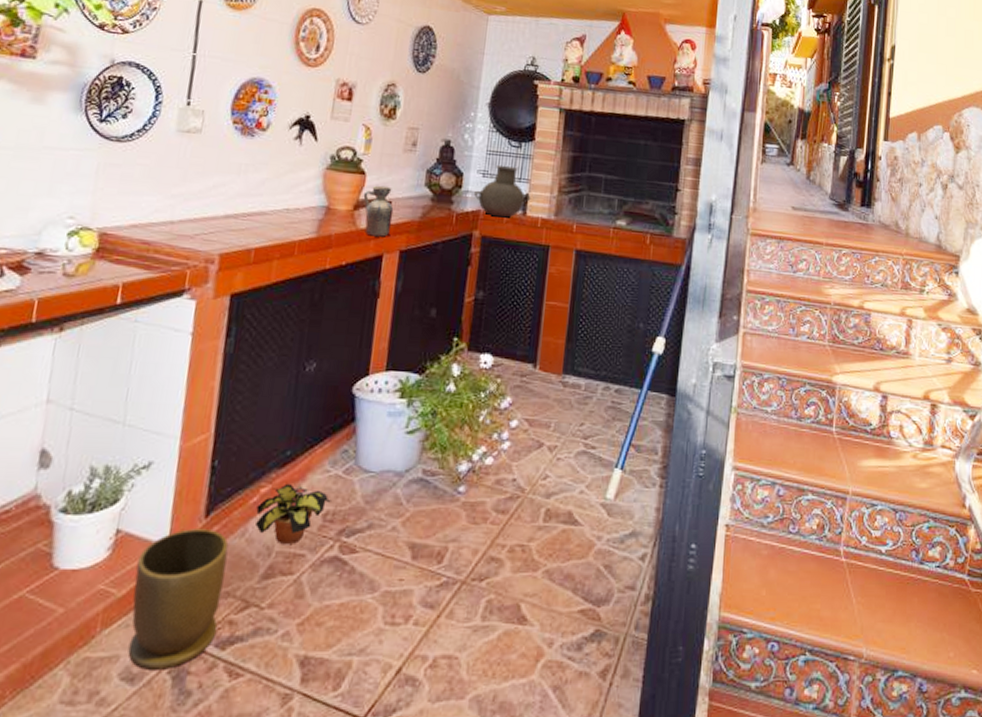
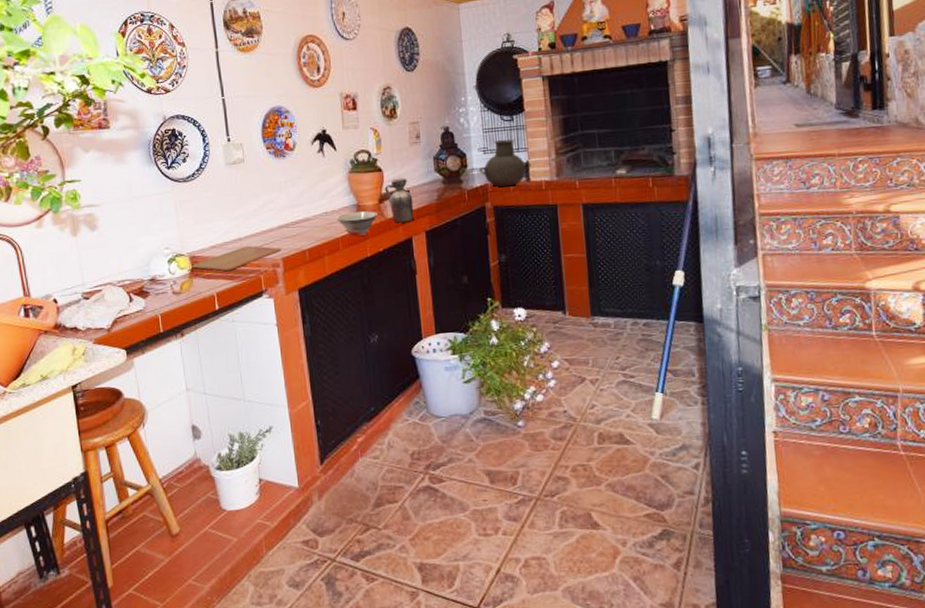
chopping board: none [100,232,221,259] -> present [192,246,281,272]
planter pot: present [127,529,229,670] -> none [280,473,350,579]
flower pot: present [255,483,331,544] -> none [357,433,415,480]
bowl: none [298,214,349,244] -> present [336,211,378,237]

